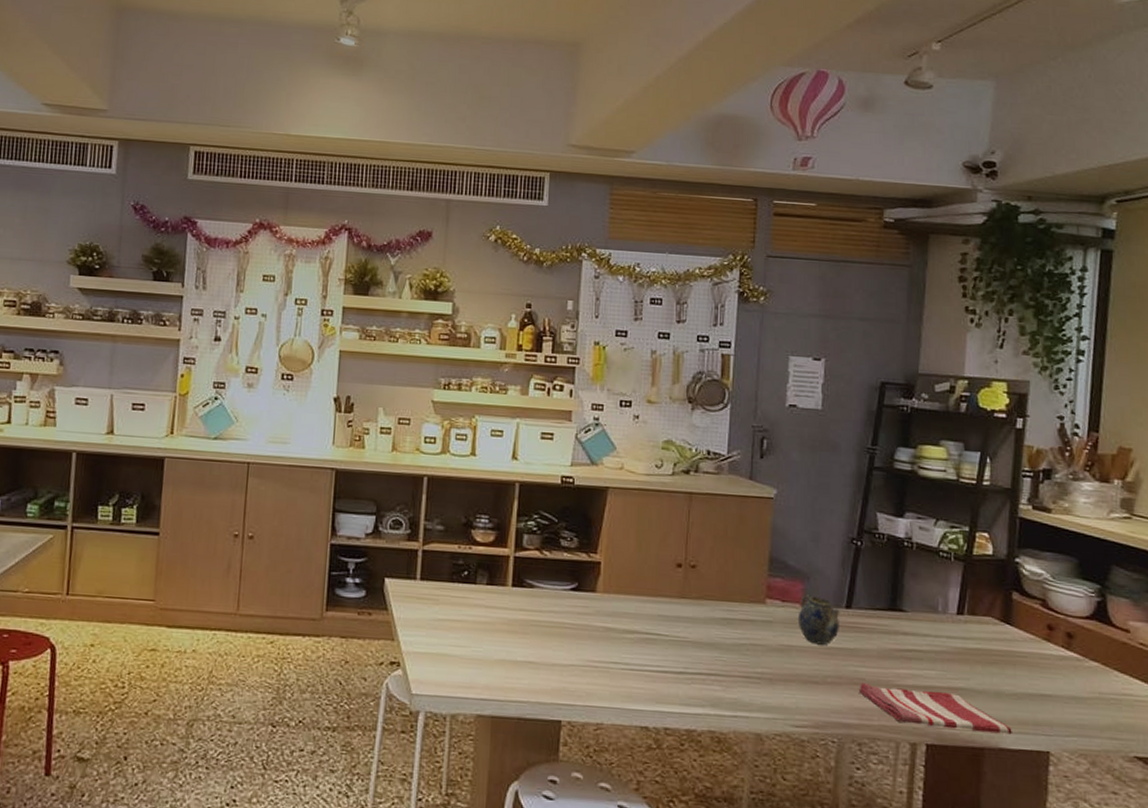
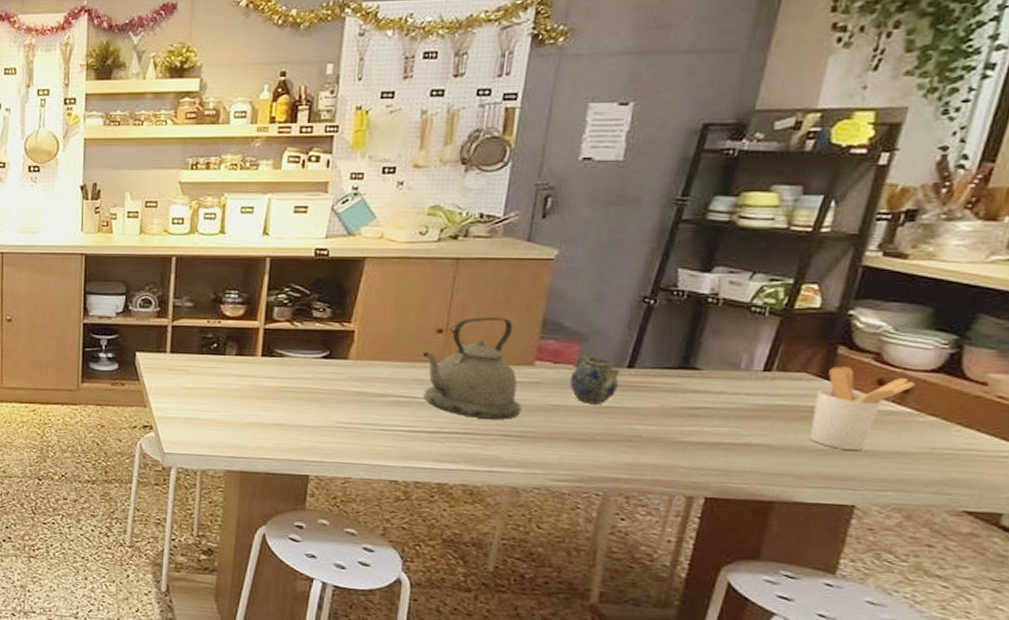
kettle: none [665,552,758,660] -> present [423,316,522,420]
dish towel: present [858,682,1012,735] -> none [632,439,812,489]
utensil holder: none [1002,611,1077,695] -> present [810,366,916,450]

